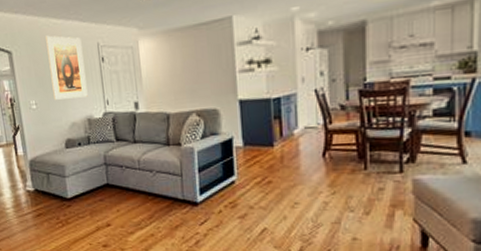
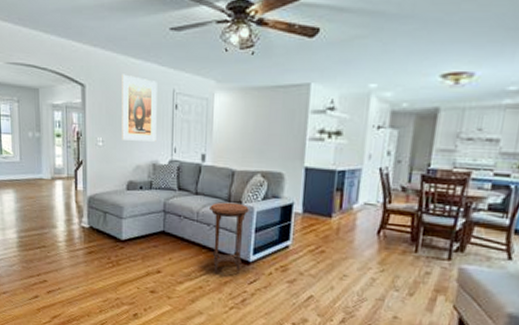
side table: none [150,145,190,220] -> present [210,202,249,274]

